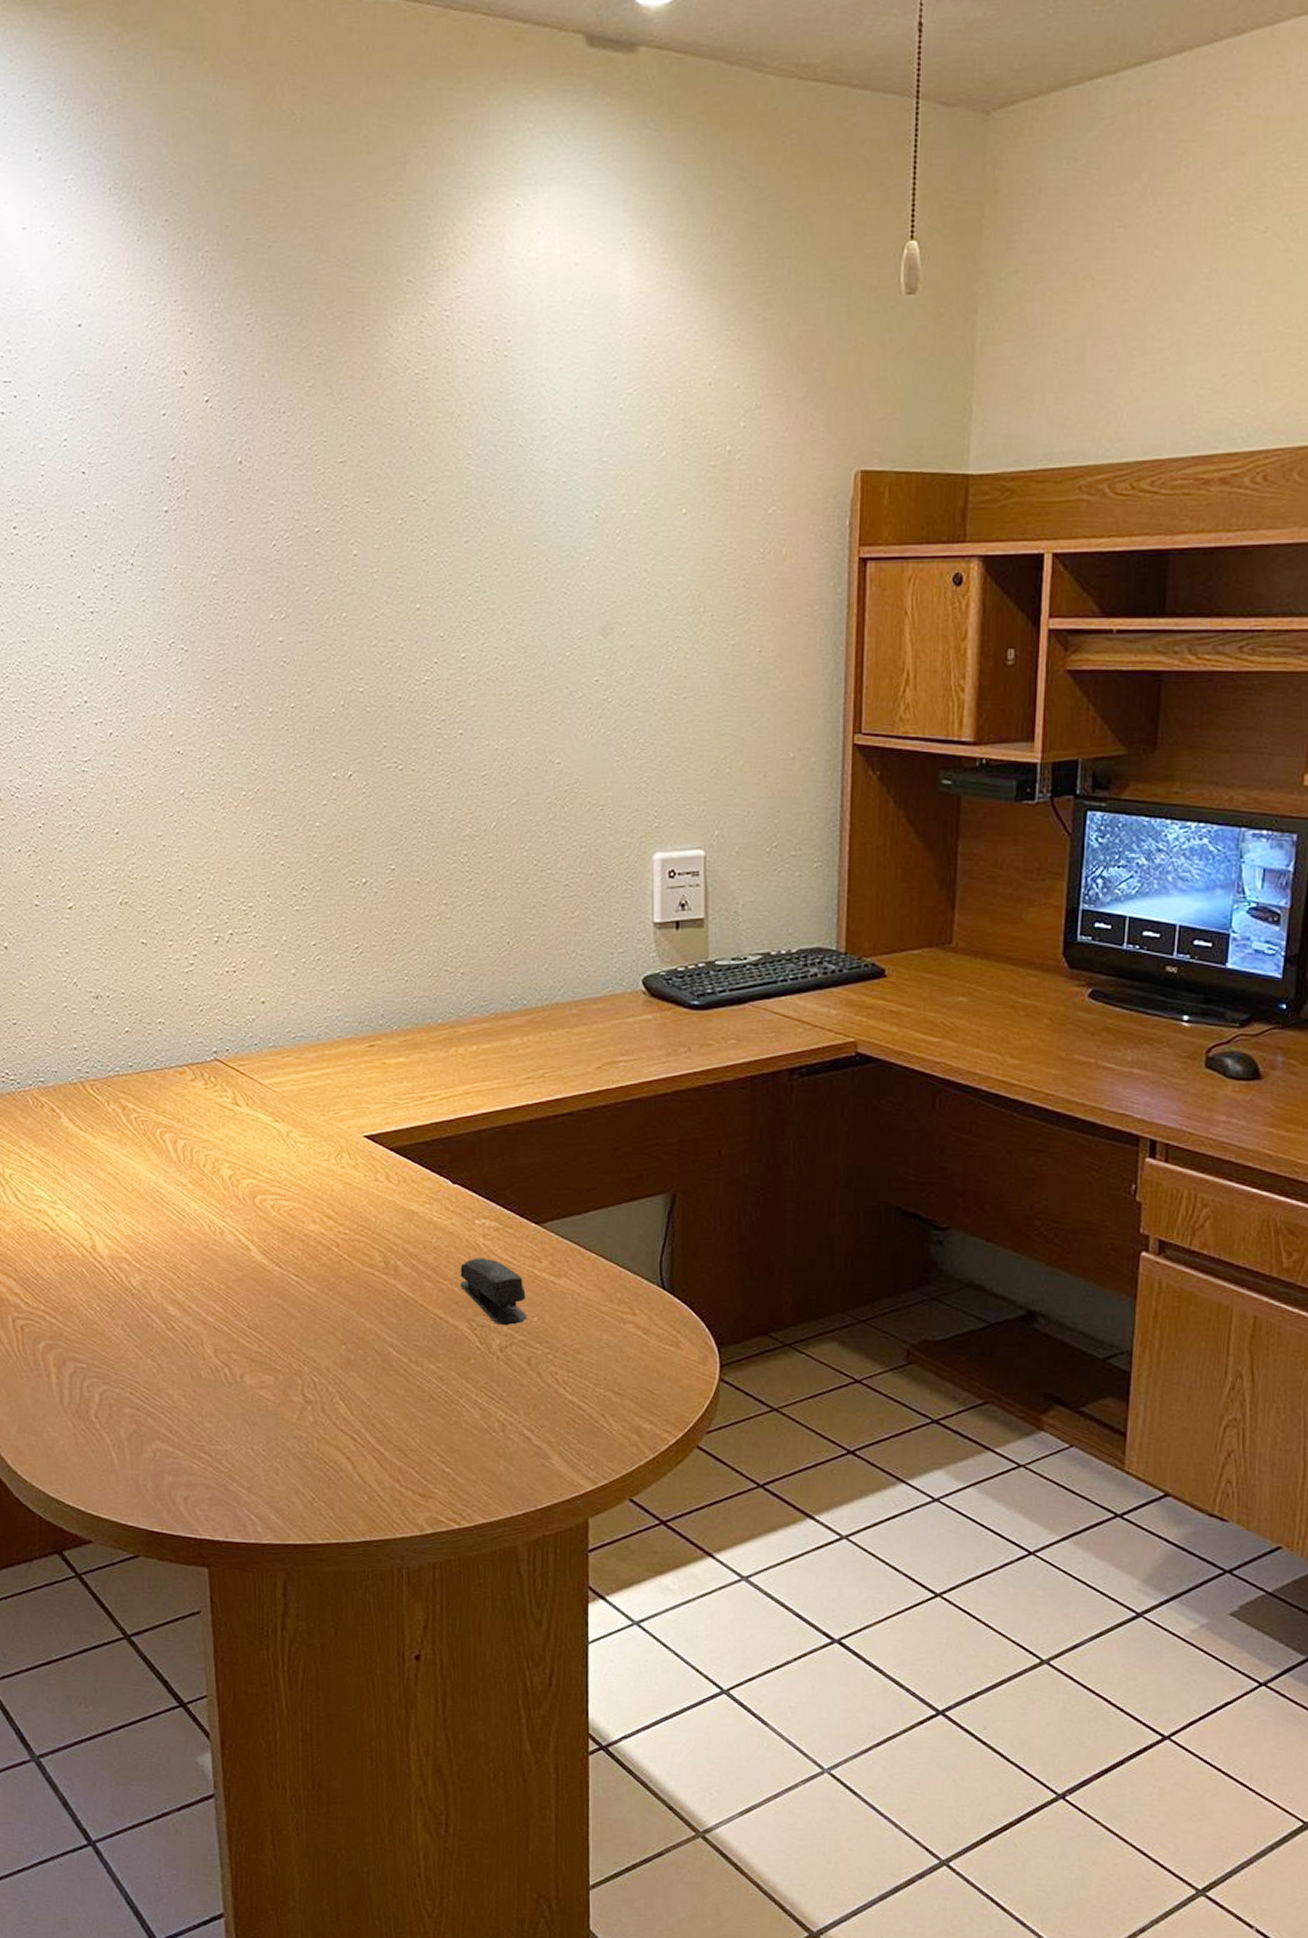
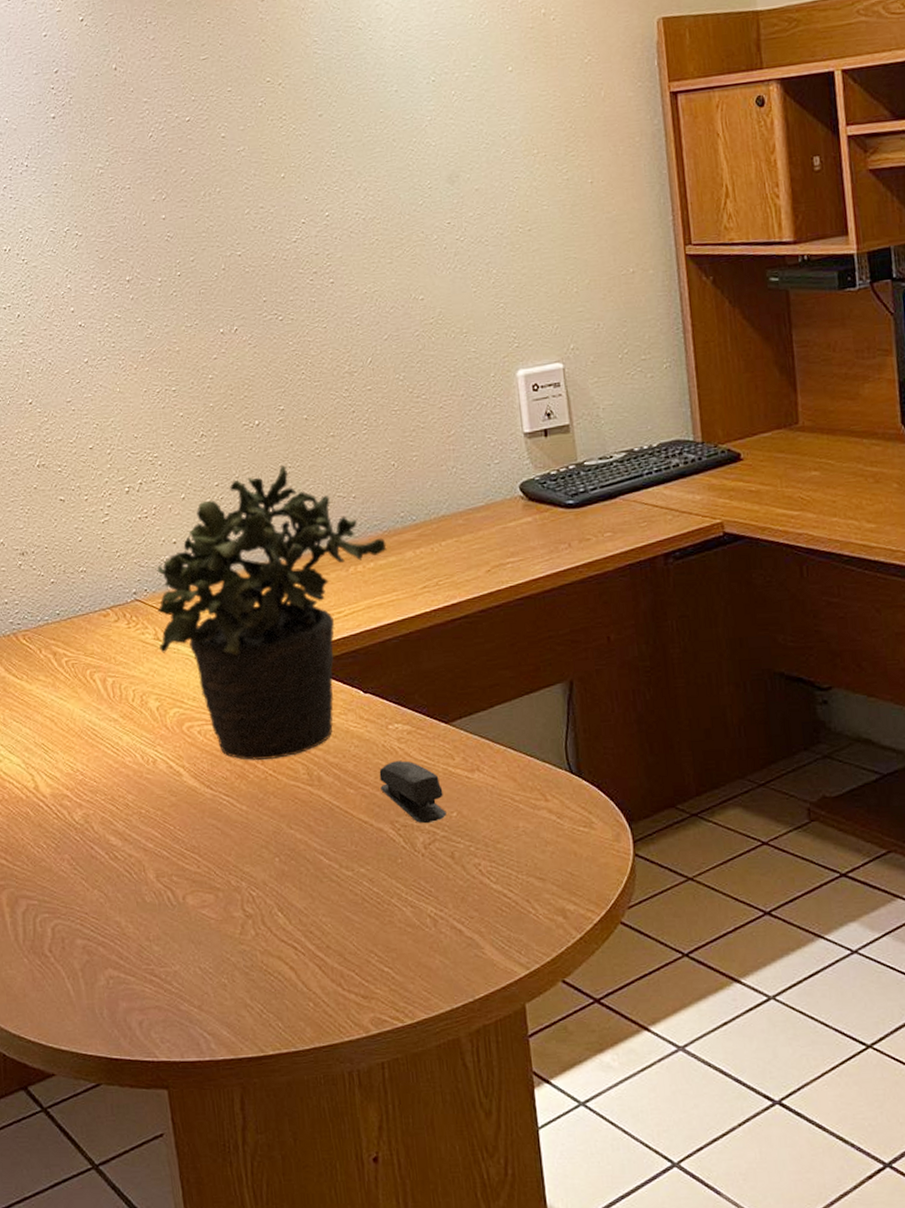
potted plant: none [237,931,492,1243] -> present [156,465,387,761]

